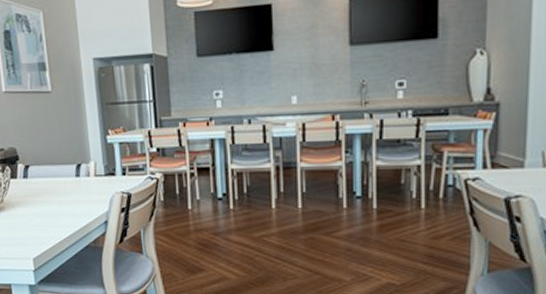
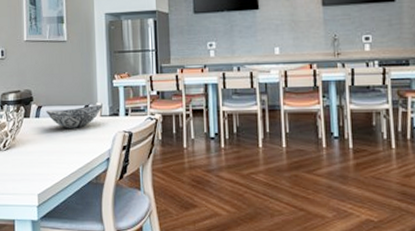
decorative bowl: none [34,164,97,189] -> present [46,105,103,128]

